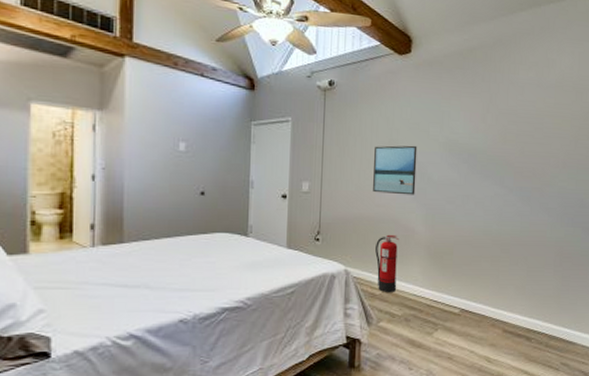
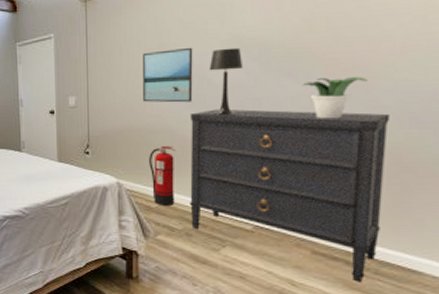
dresser: none [409,202,555,355] -> present [189,109,390,282]
table lamp: none [429,149,456,210] -> present [209,47,244,116]
potted plant: none [498,181,542,217] -> present [302,77,367,119]

